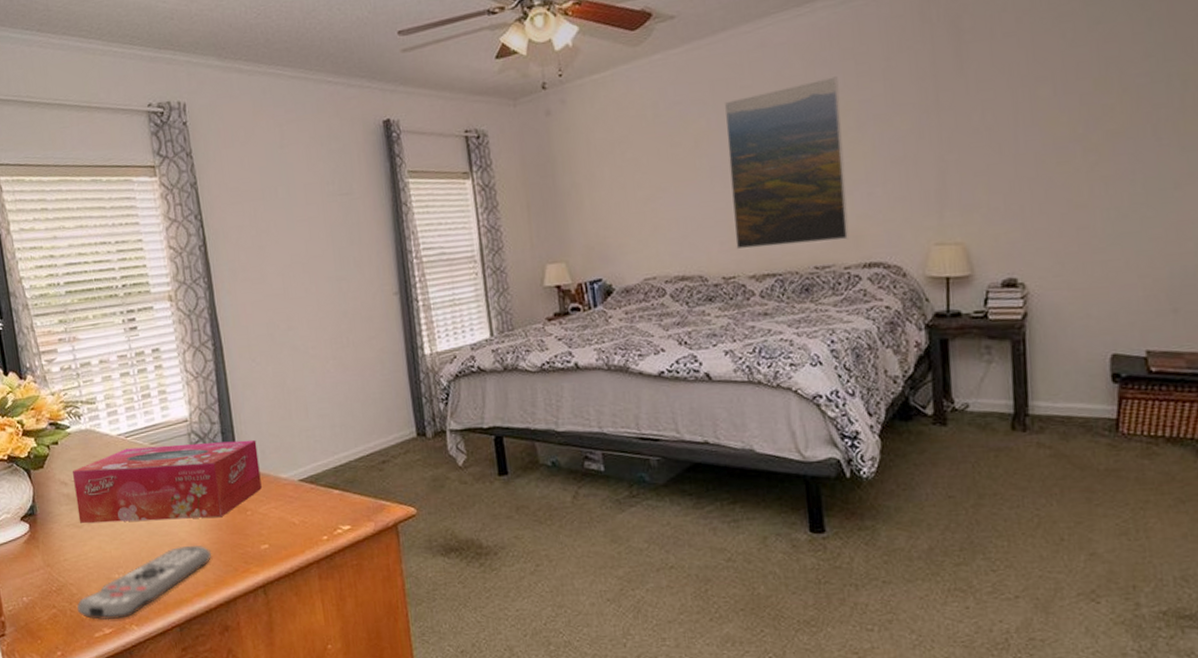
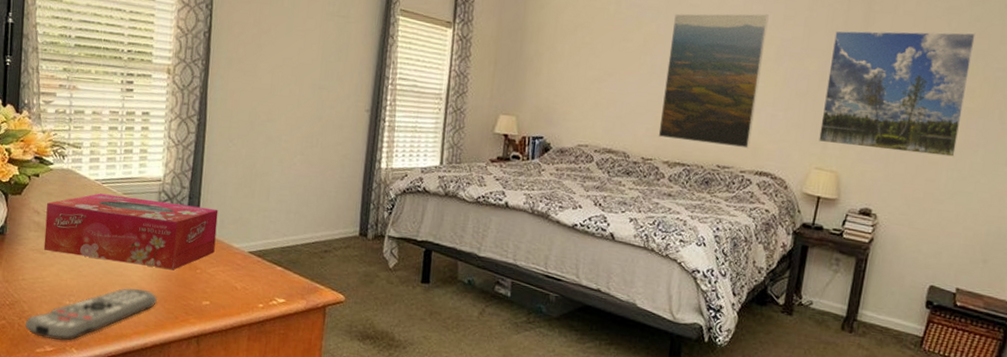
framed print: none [923,38,1107,213] -> present [818,30,976,157]

